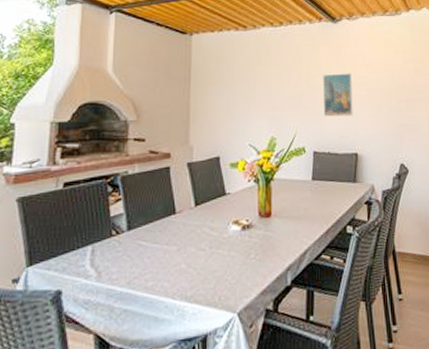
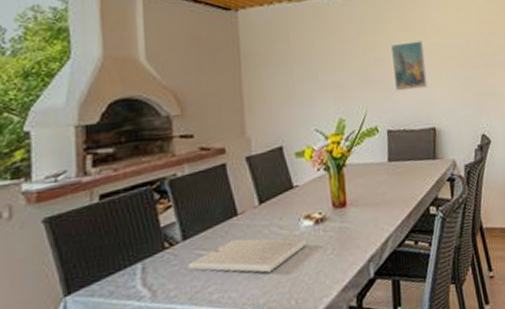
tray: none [129,234,233,268] -> present [187,238,307,273]

